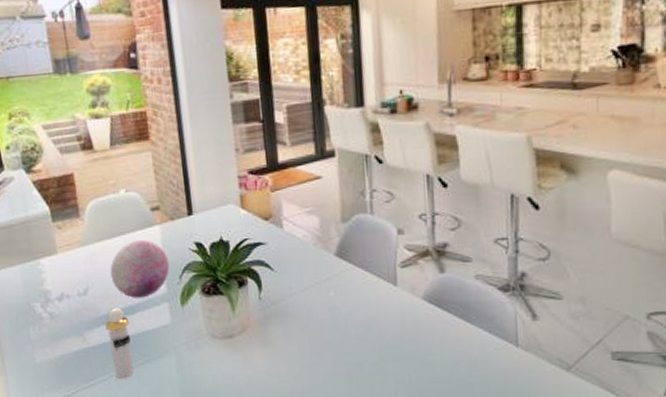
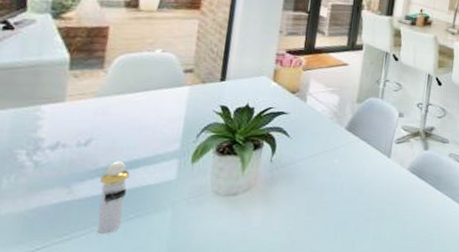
decorative orb: present [110,240,170,298] -> none [121,98,190,153]

